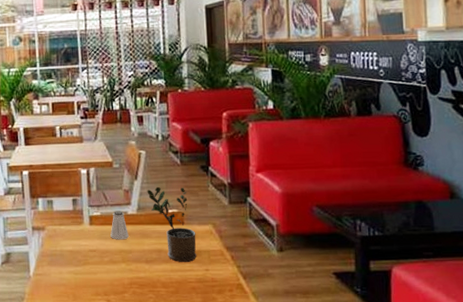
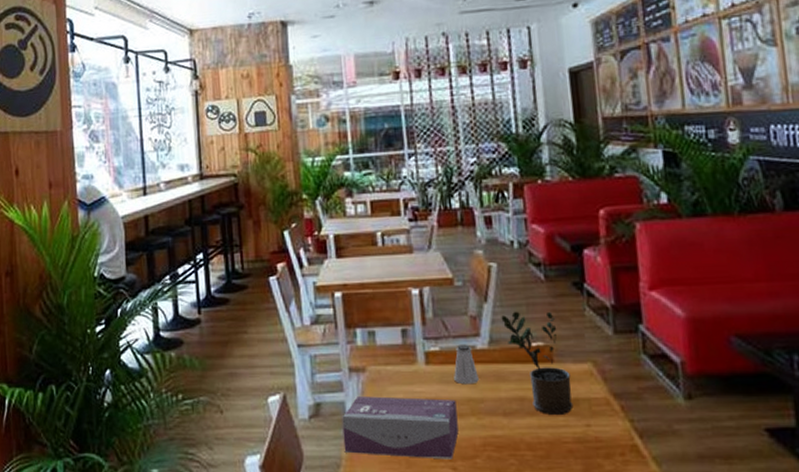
tissue box: none [26,248,112,294] -> present [342,396,459,460]

